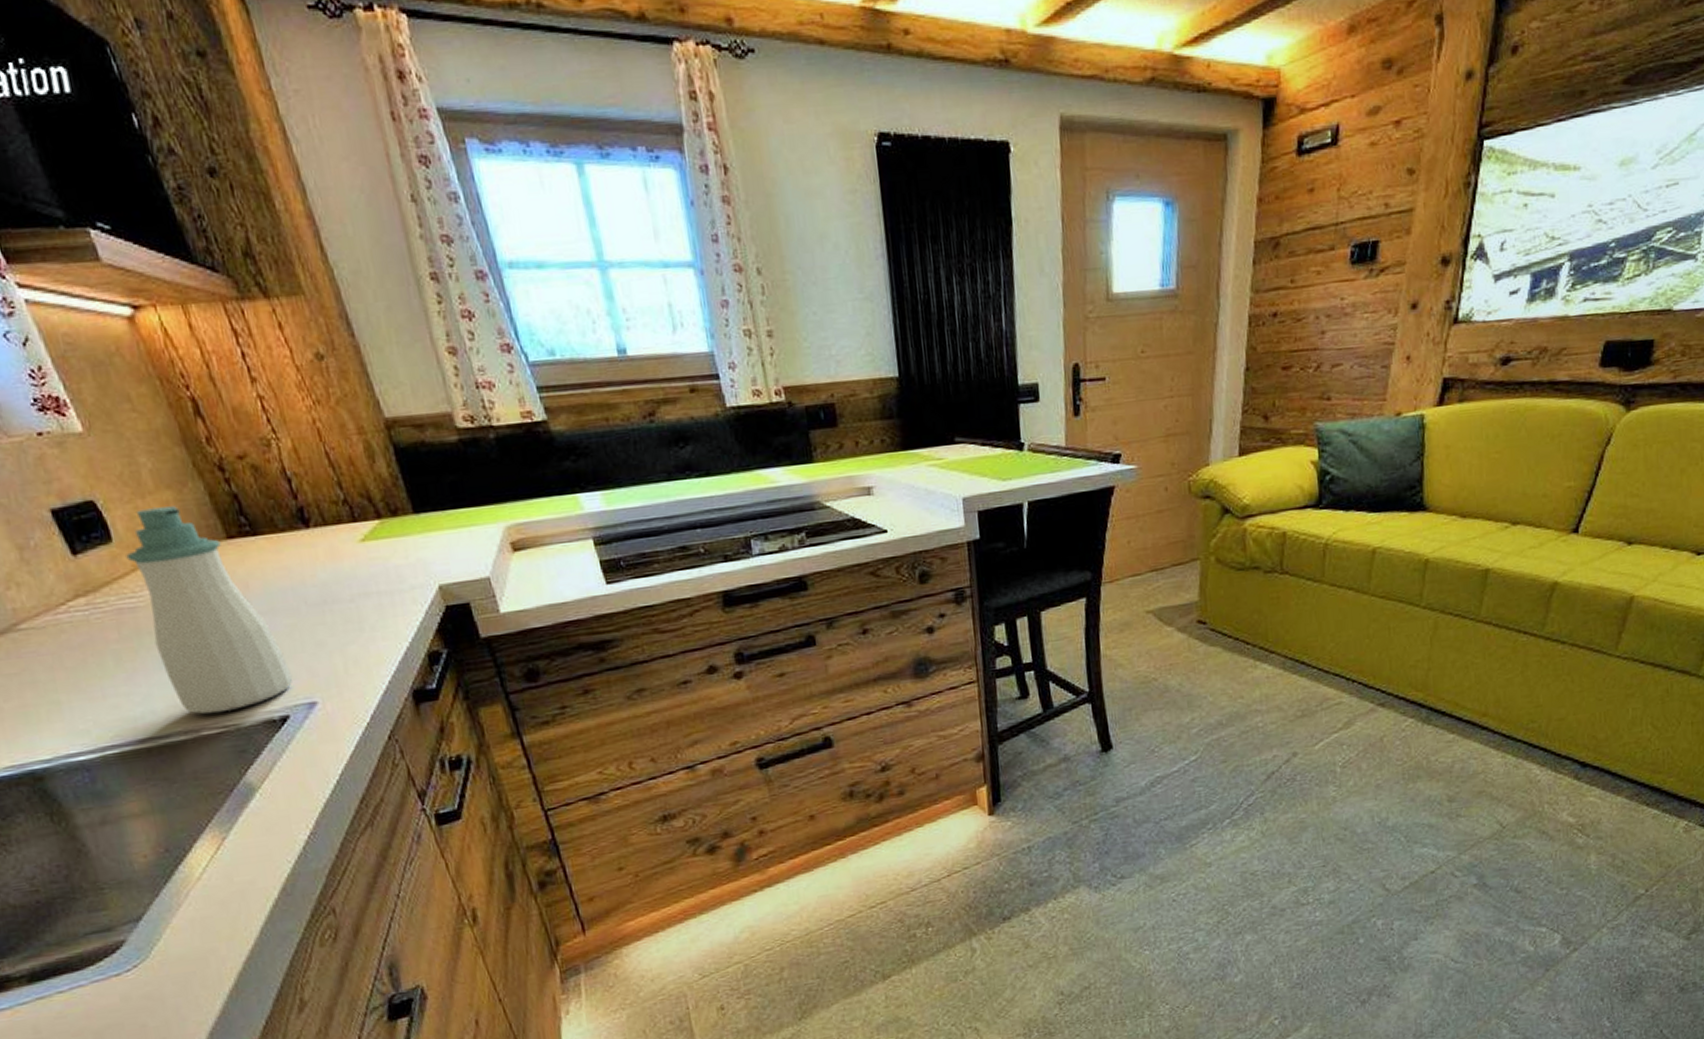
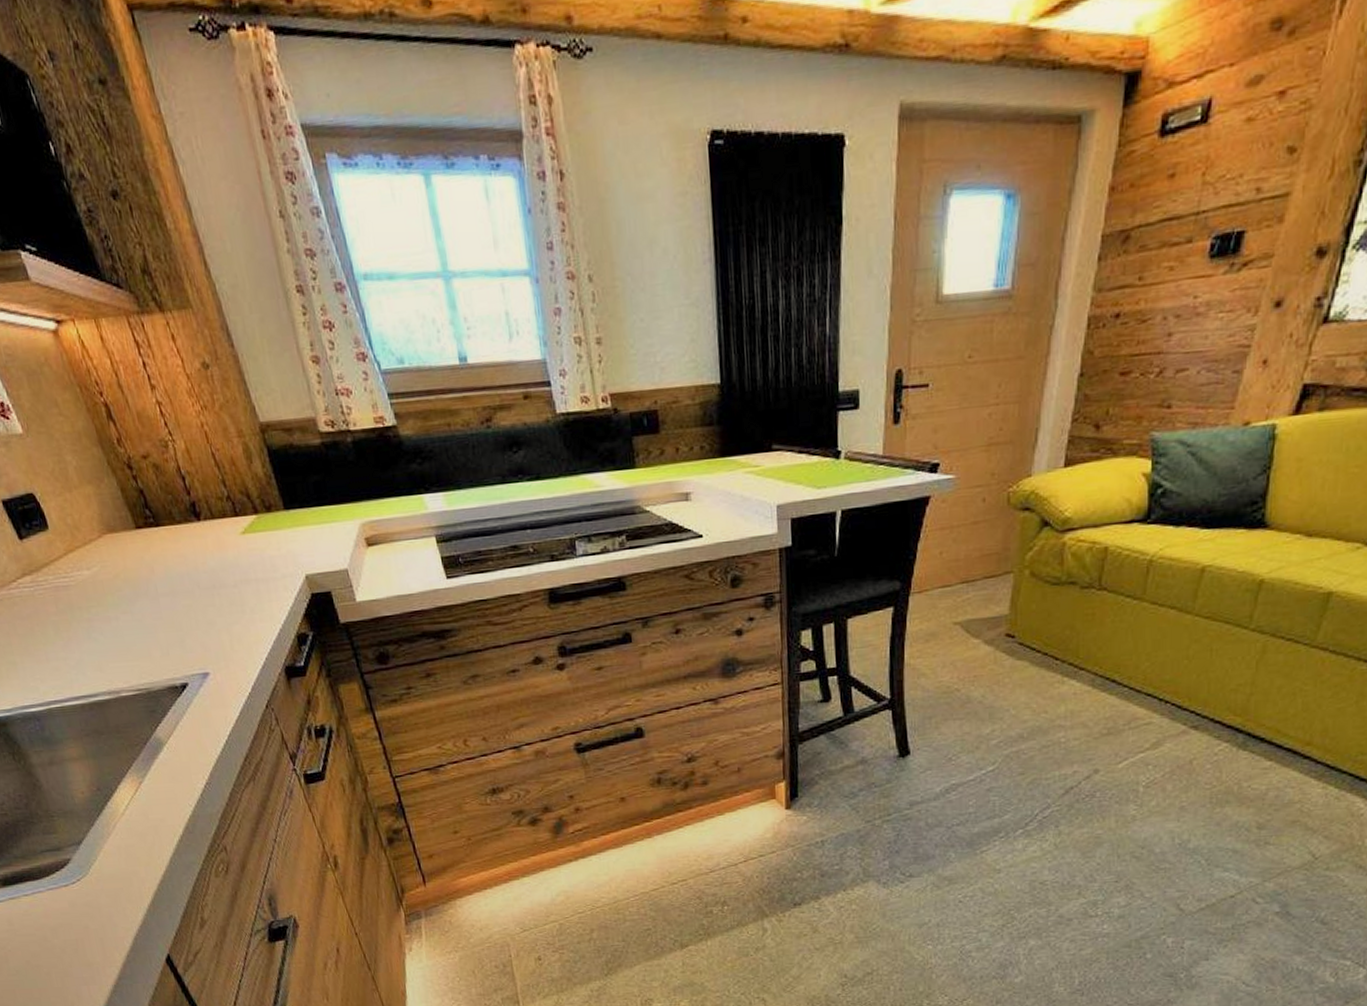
soap bottle: present [126,506,294,715] -> none [59,499,191,679]

